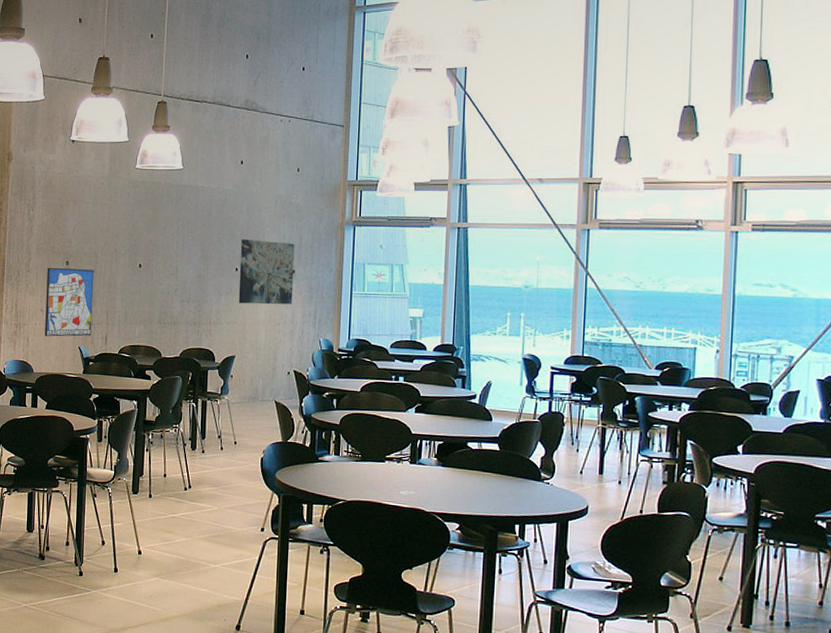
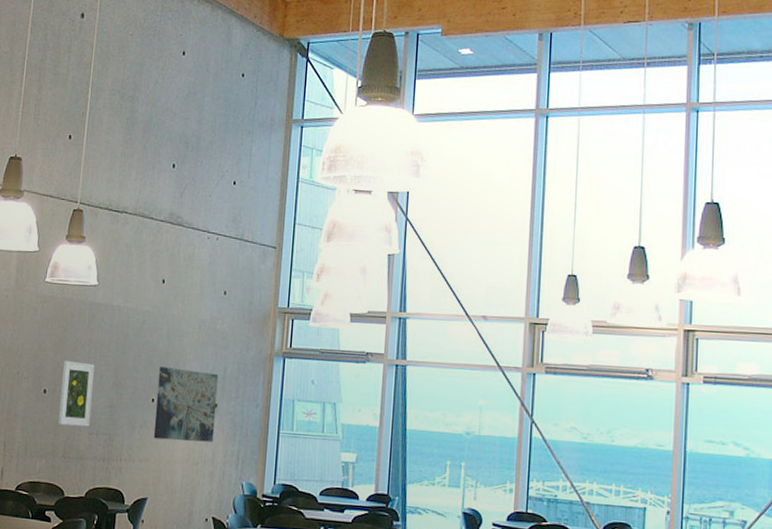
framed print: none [154,238,184,295] -> present [59,361,95,427]

